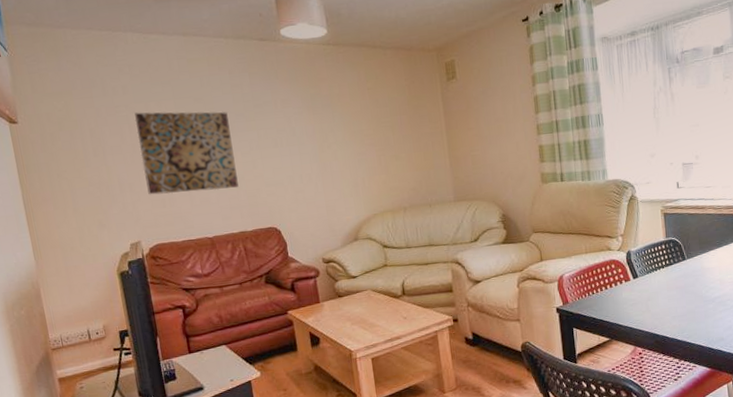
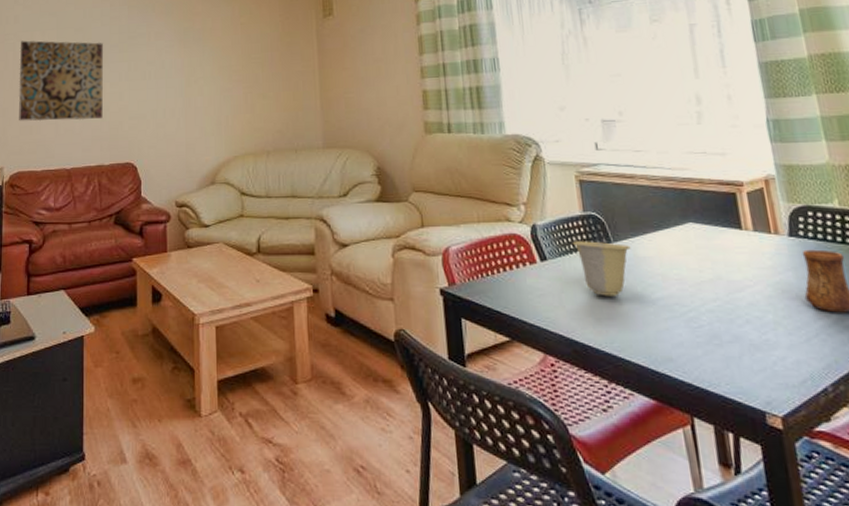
cup: none [657,259,699,300] -> present [572,241,631,296]

